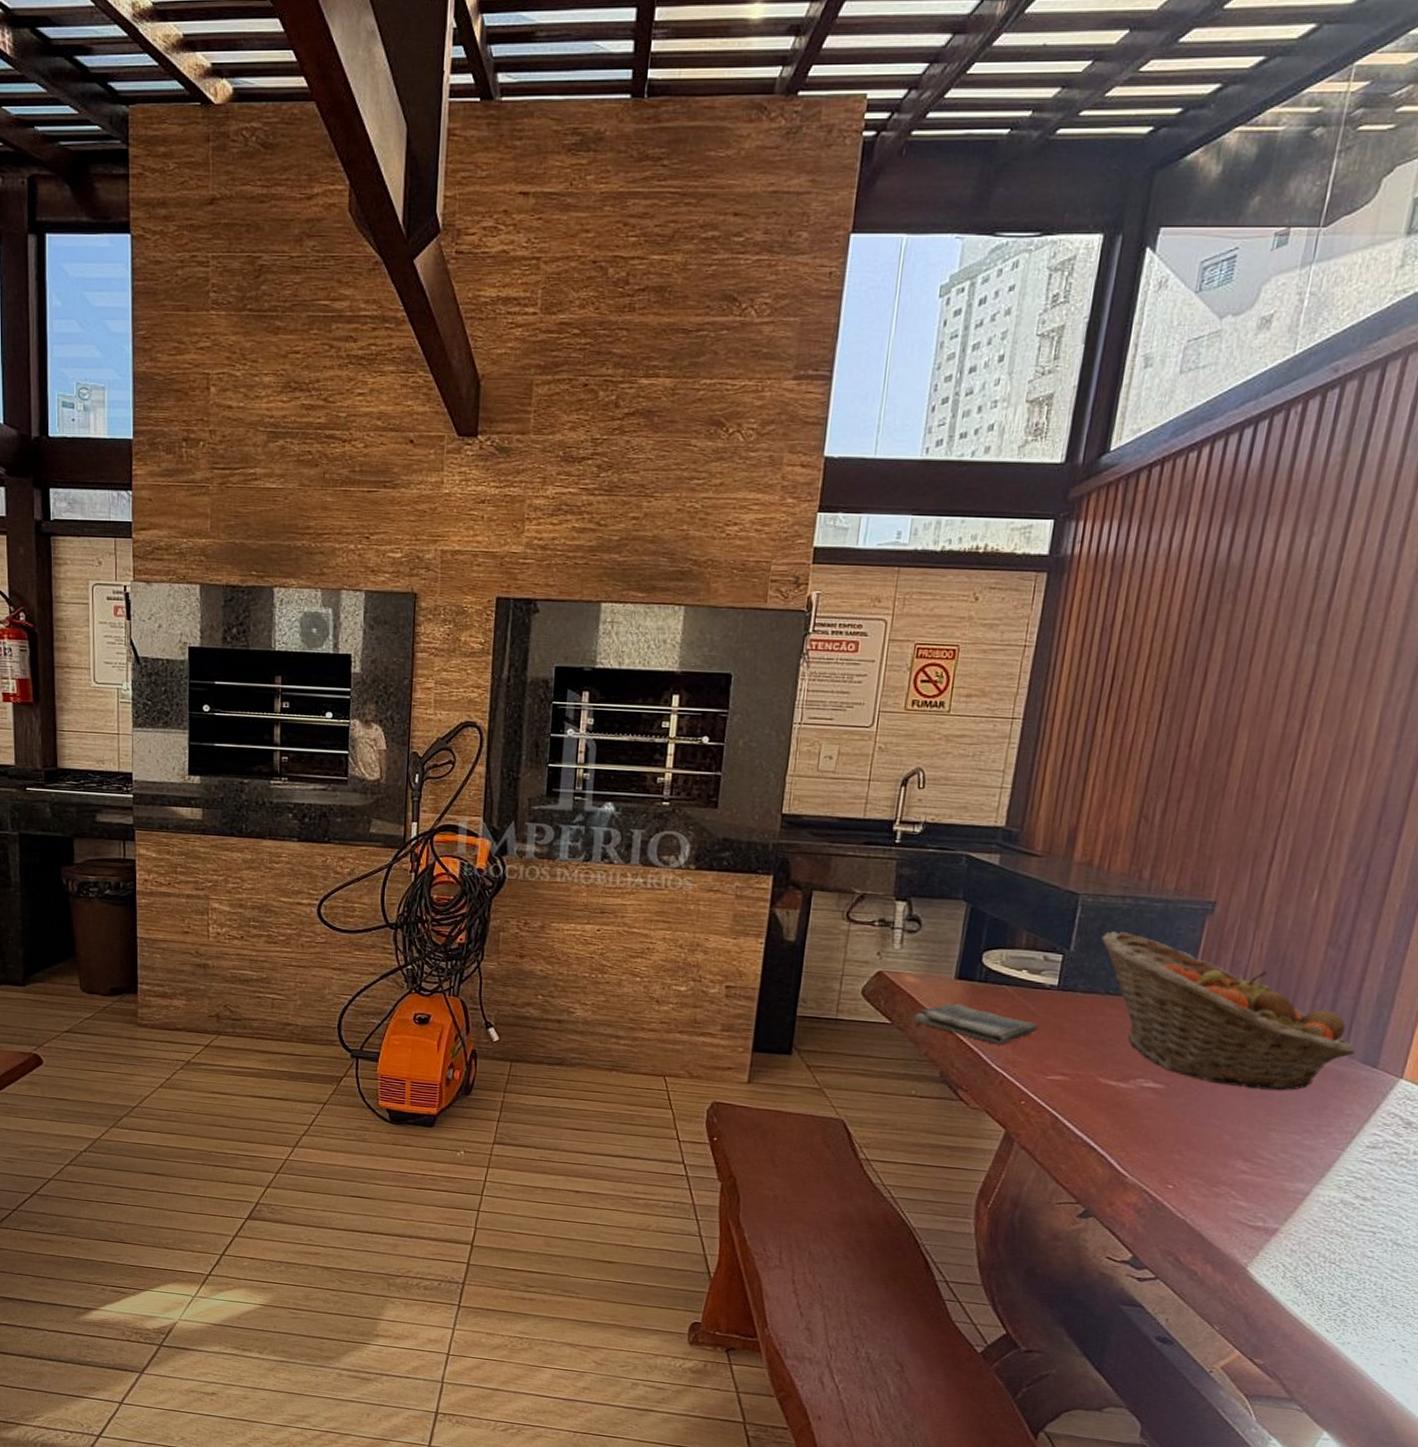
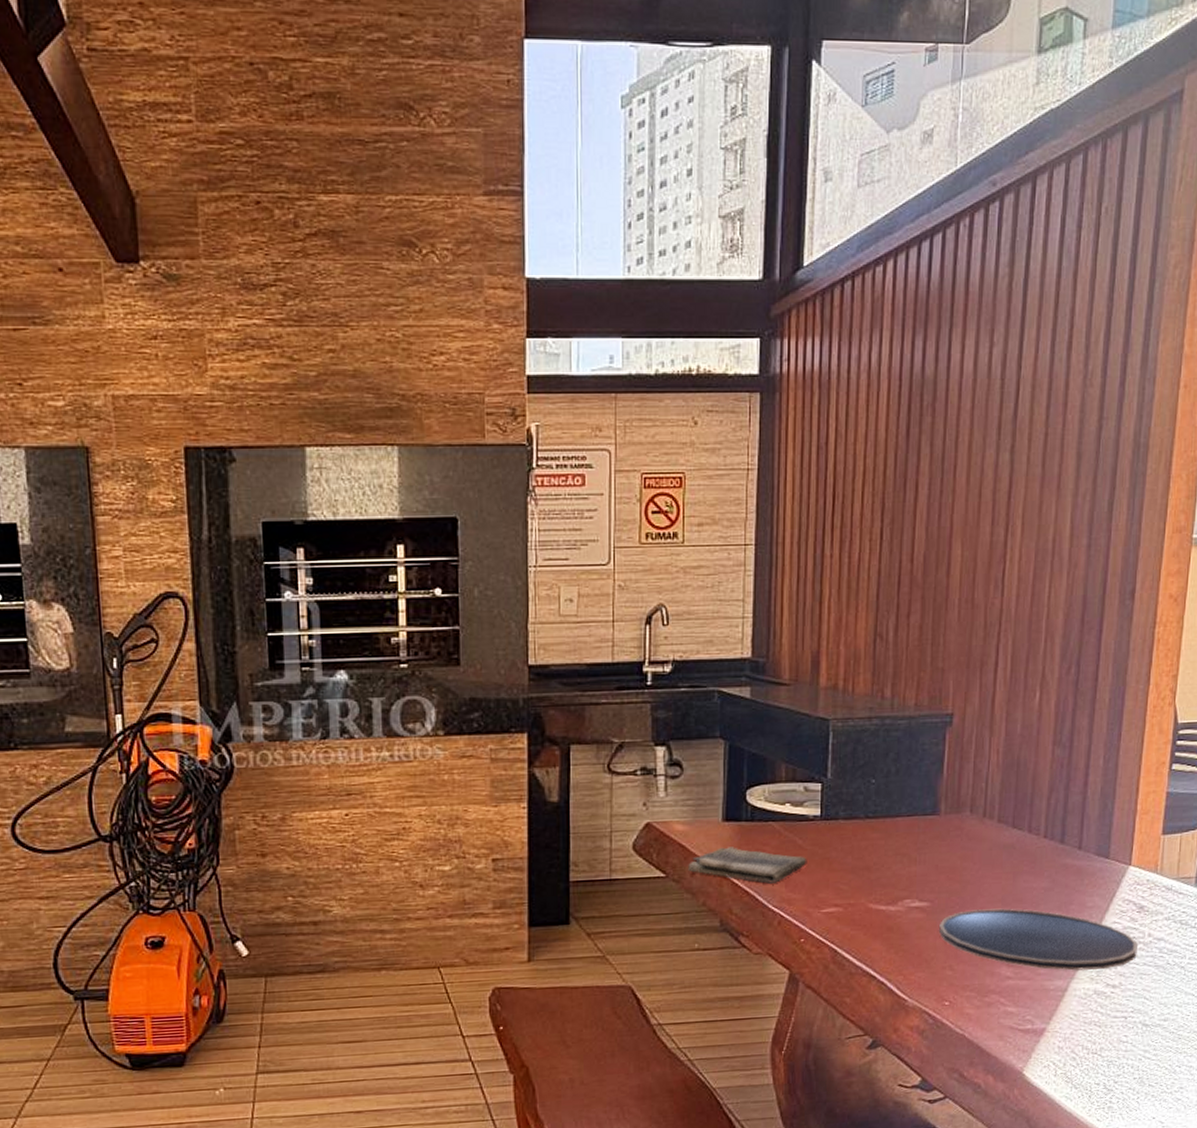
fruit basket: present [1101,931,1355,1091] -> none [854,753,1089,895]
plate: none [1171,1099,1399,1180] -> present [939,908,1138,971]

